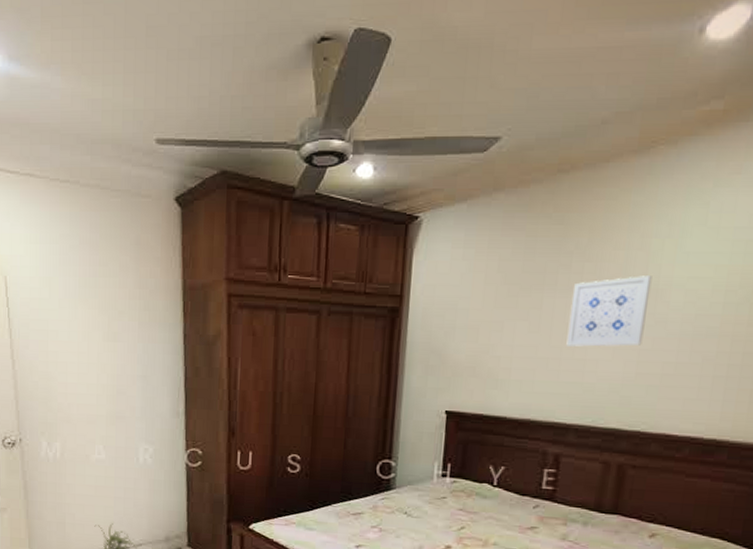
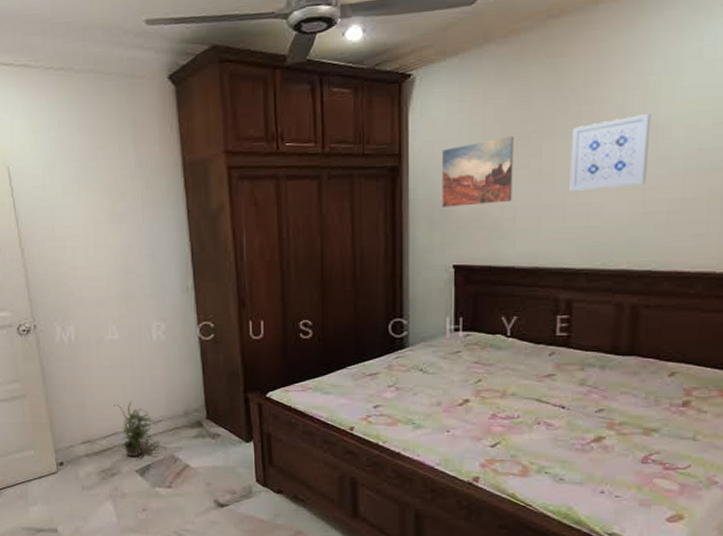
wall art: none [439,287,515,353] -> present [442,136,514,207]

